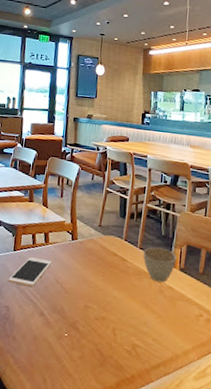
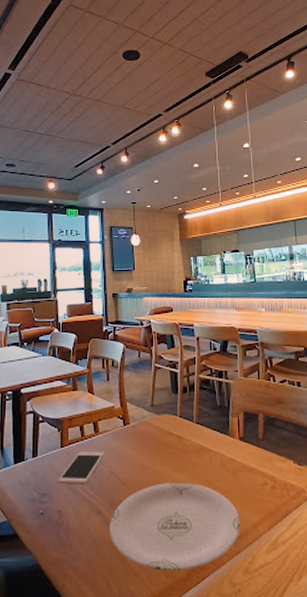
plate: none [49,298,172,381] -> present [110,483,240,571]
cup: present [143,247,176,283] -> none [200,419,234,456]

